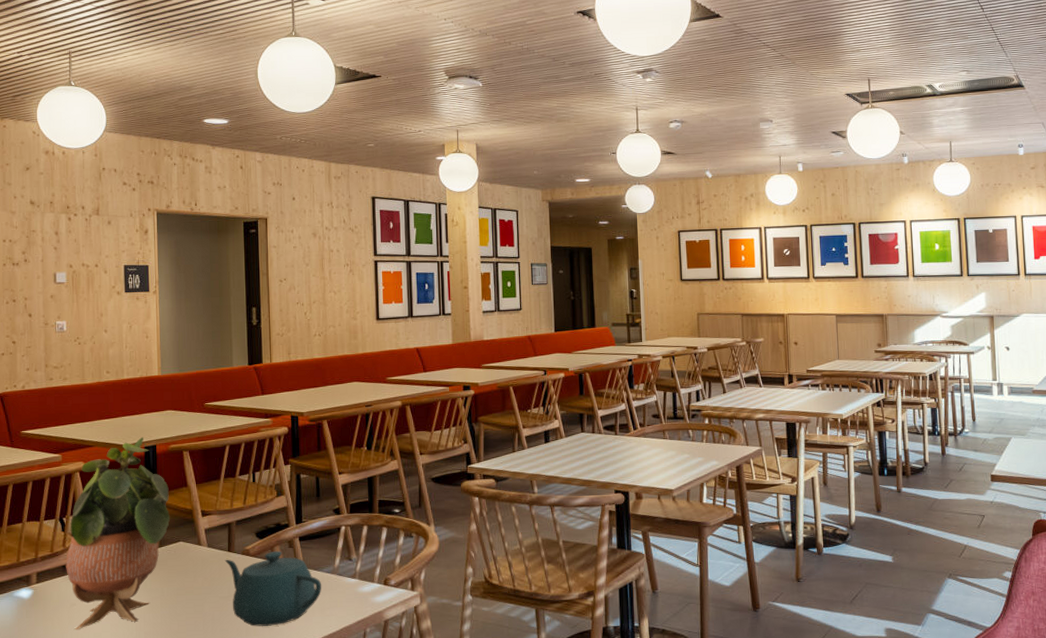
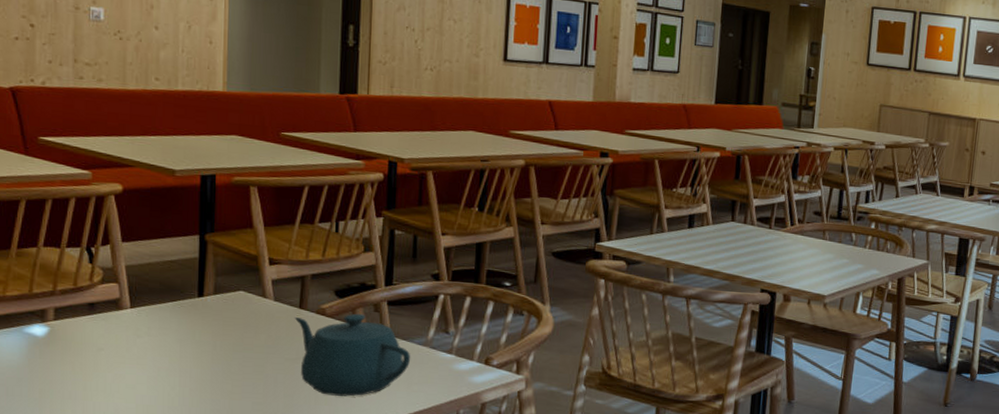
potted plant: present [66,436,170,629] -> none [92,162,229,378]

